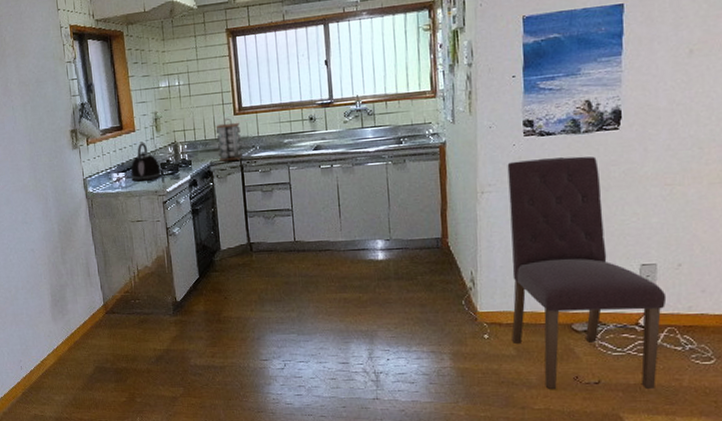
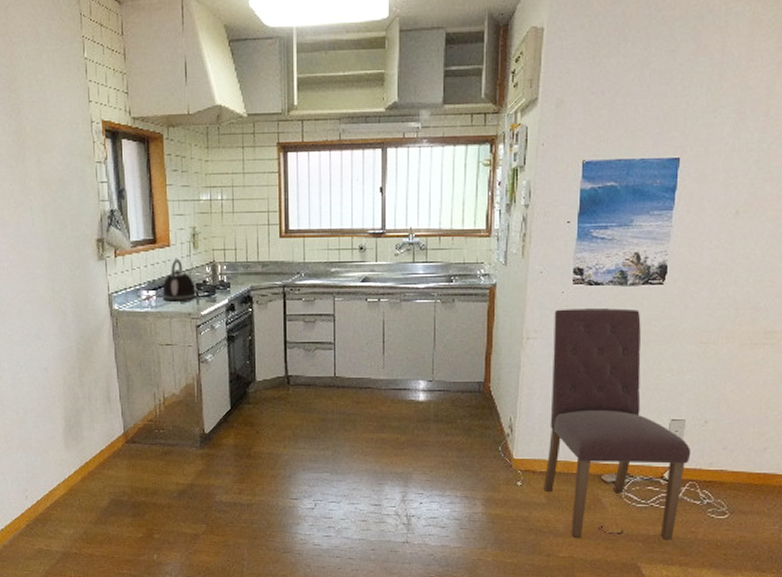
spice rack: present [215,118,244,162] -> none [259,240,287,287]

